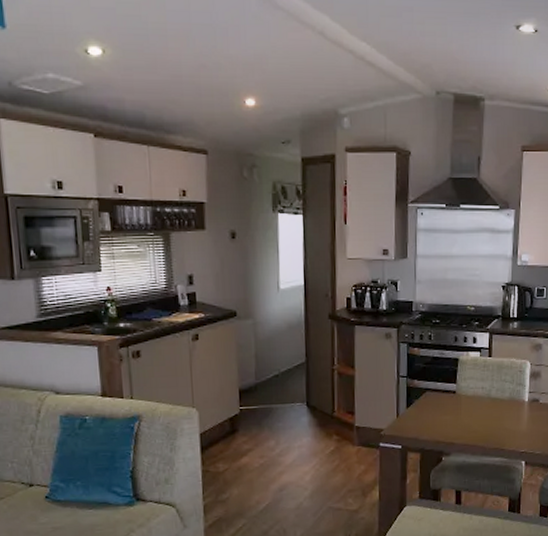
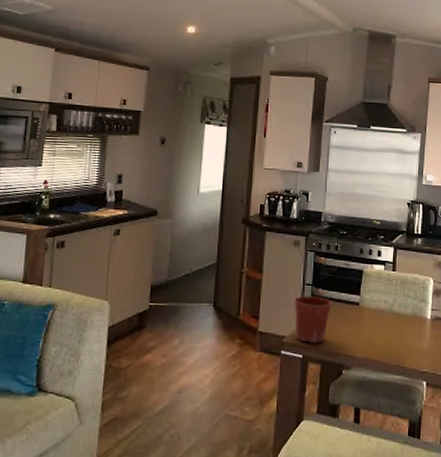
flower pot: none [388,388,429,434] -> present [293,296,332,343]

